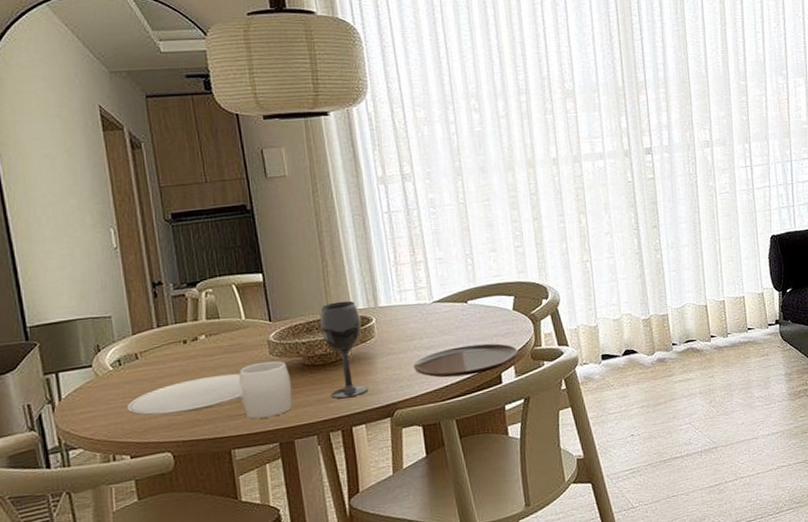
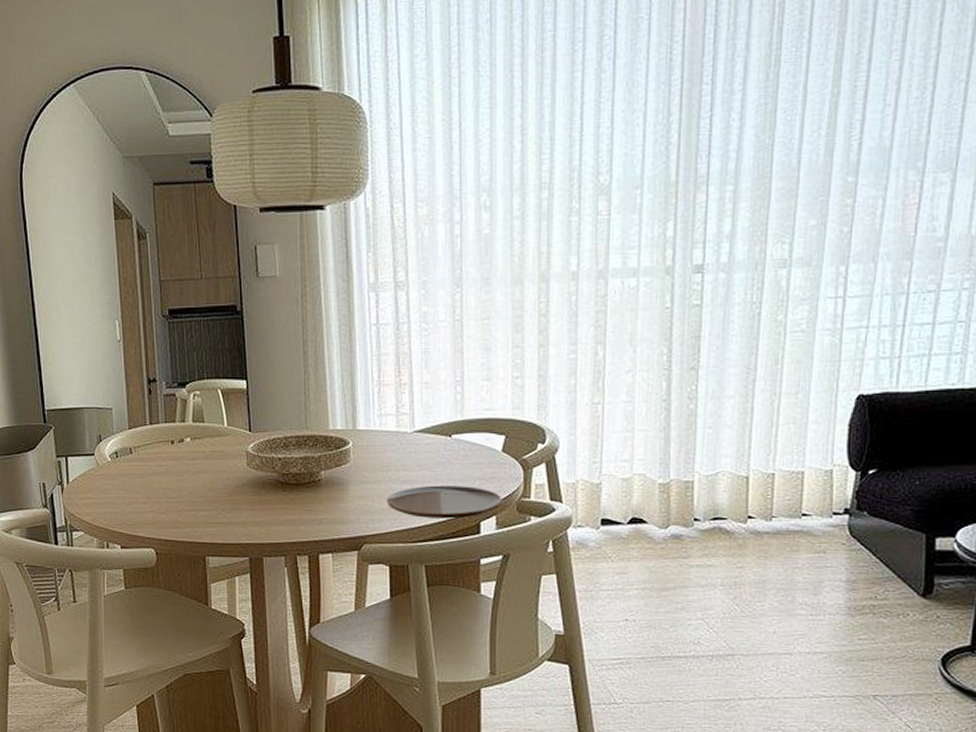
plate: present [126,373,242,416] -> none [120,480,219,513]
mug: present [239,361,293,419] -> none [217,472,265,530]
wine glass: present [319,301,369,399] -> none [297,419,339,523]

